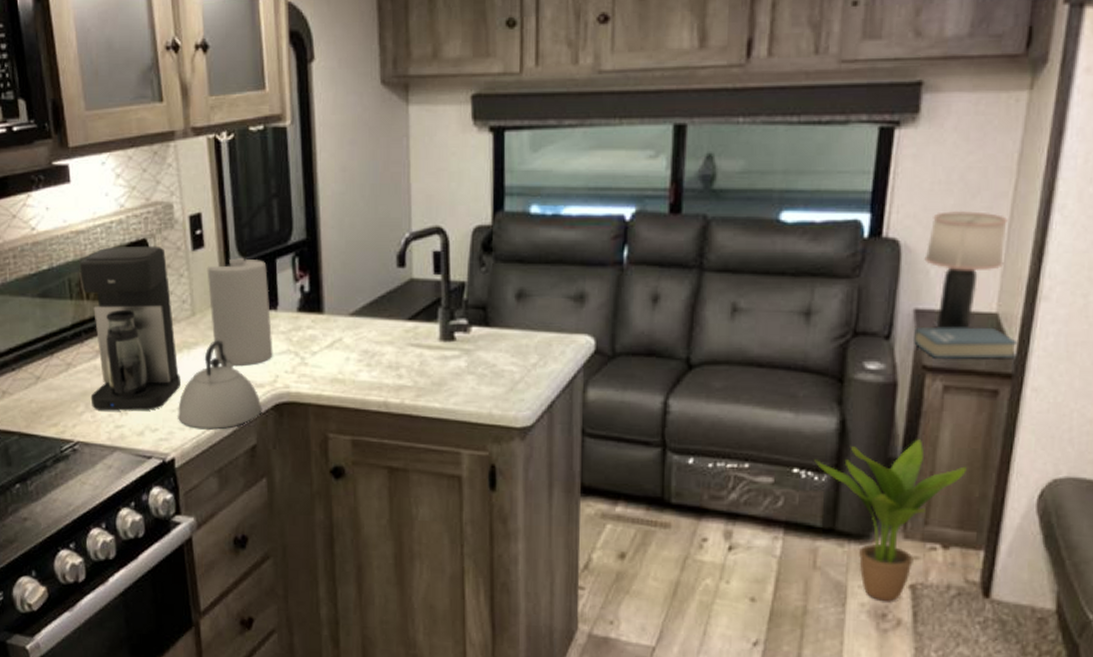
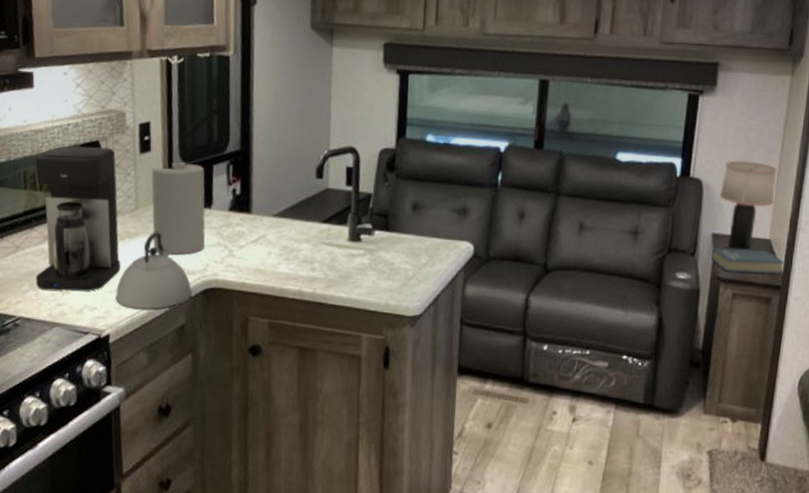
potted plant: present [814,439,967,601] -> none [639,334,749,464]

